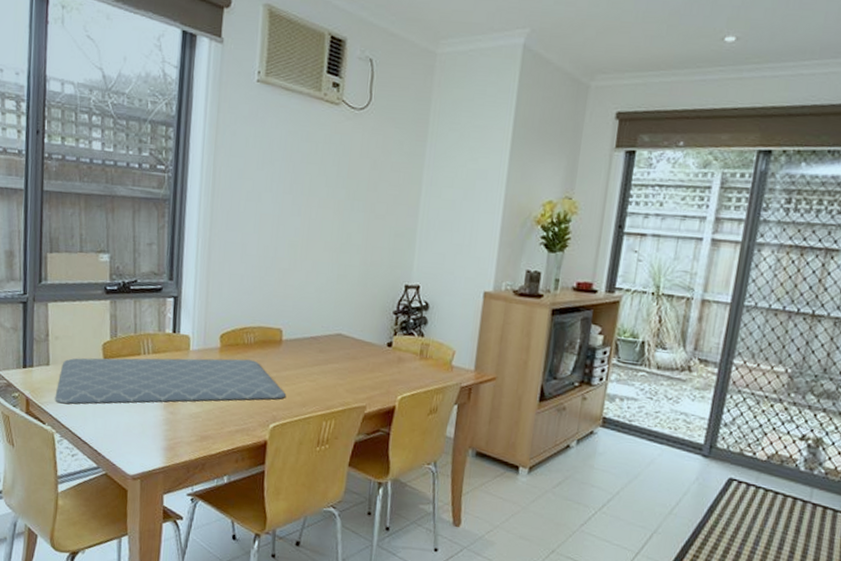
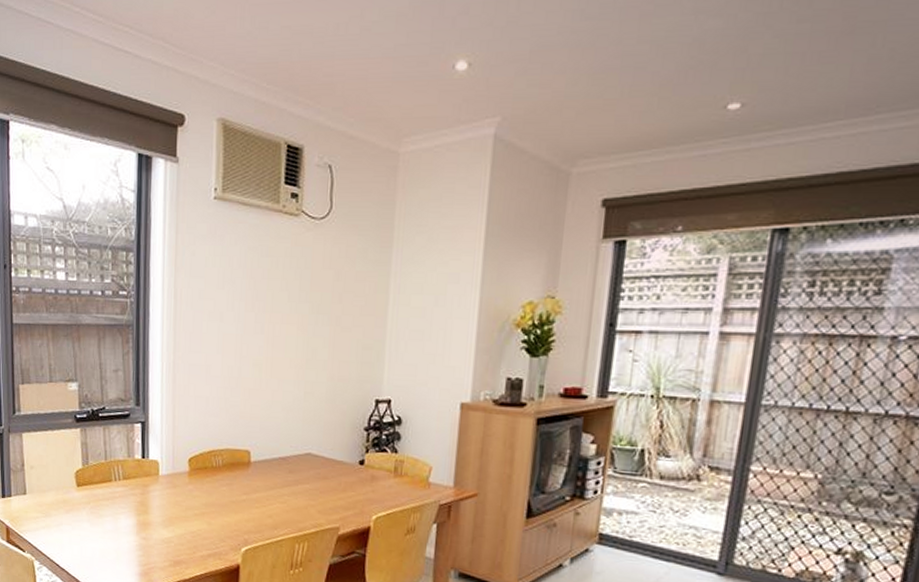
placemat: present [55,358,287,404] -> none [33,482,257,532]

